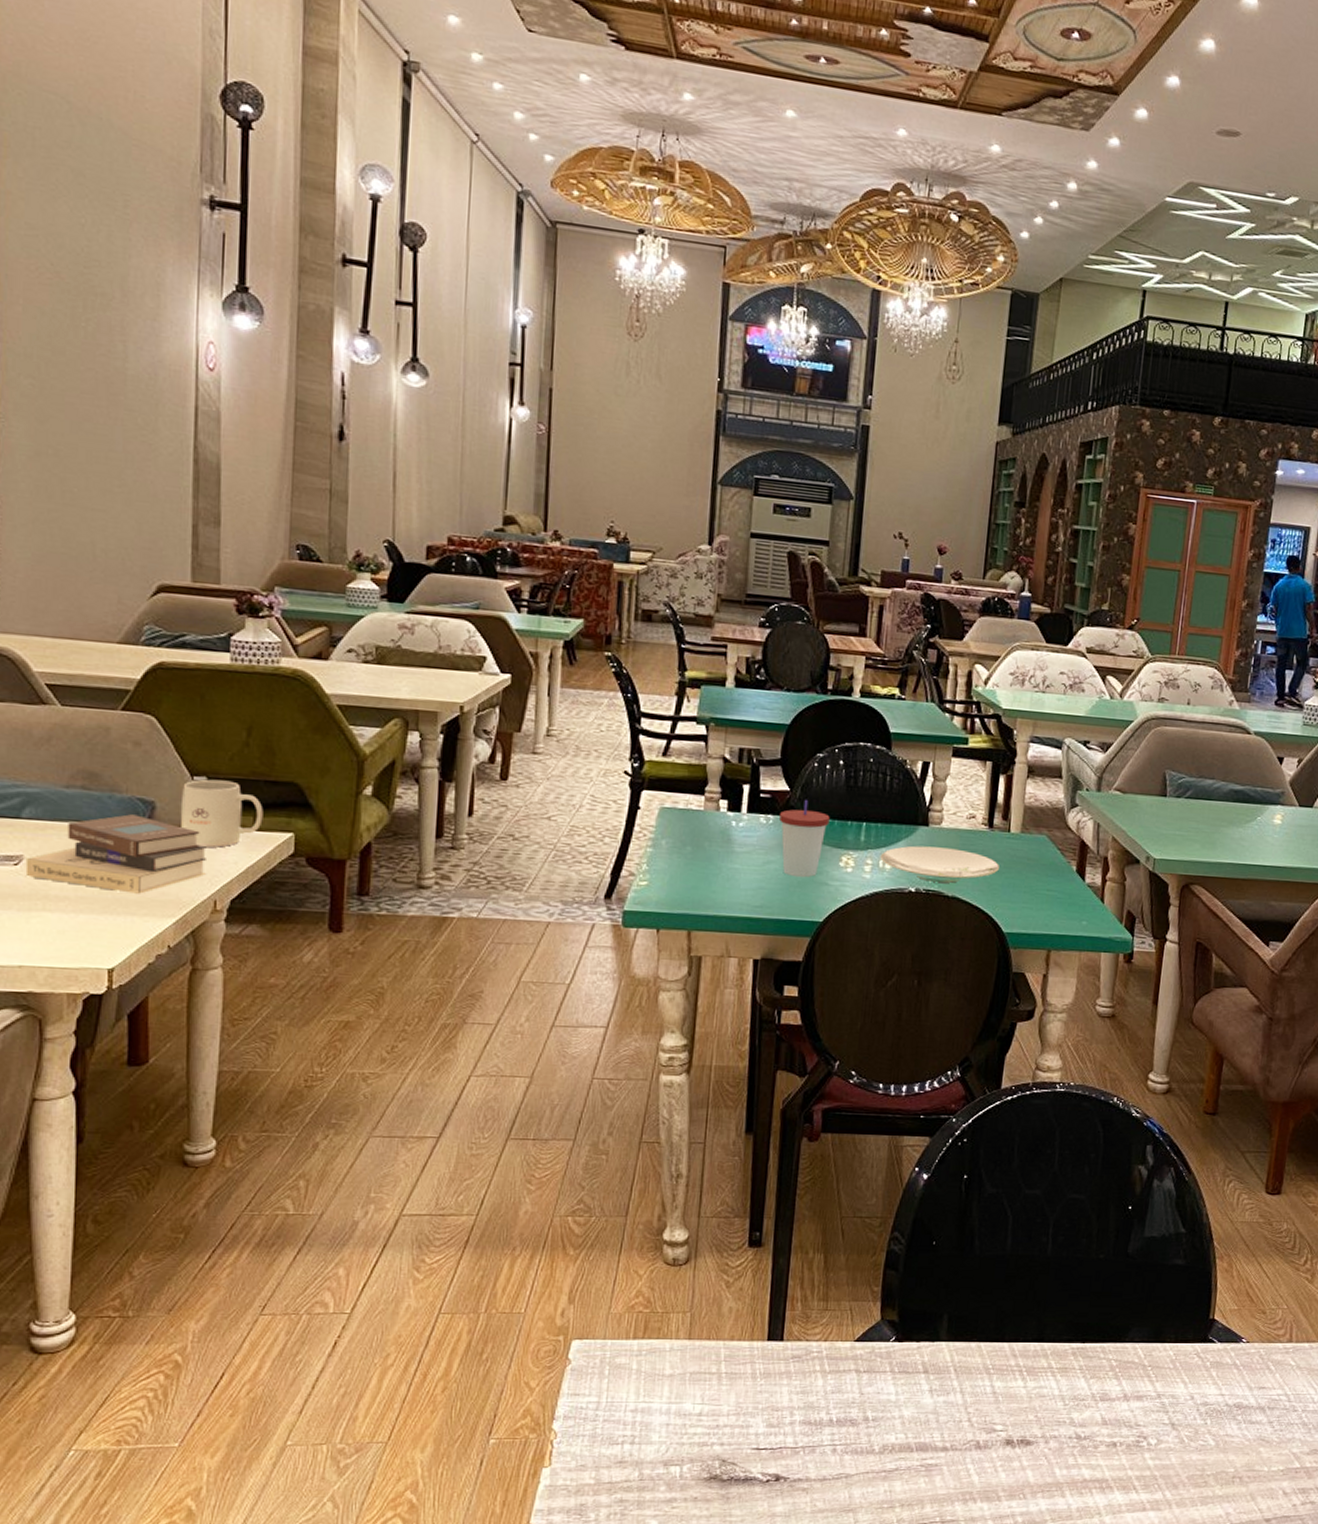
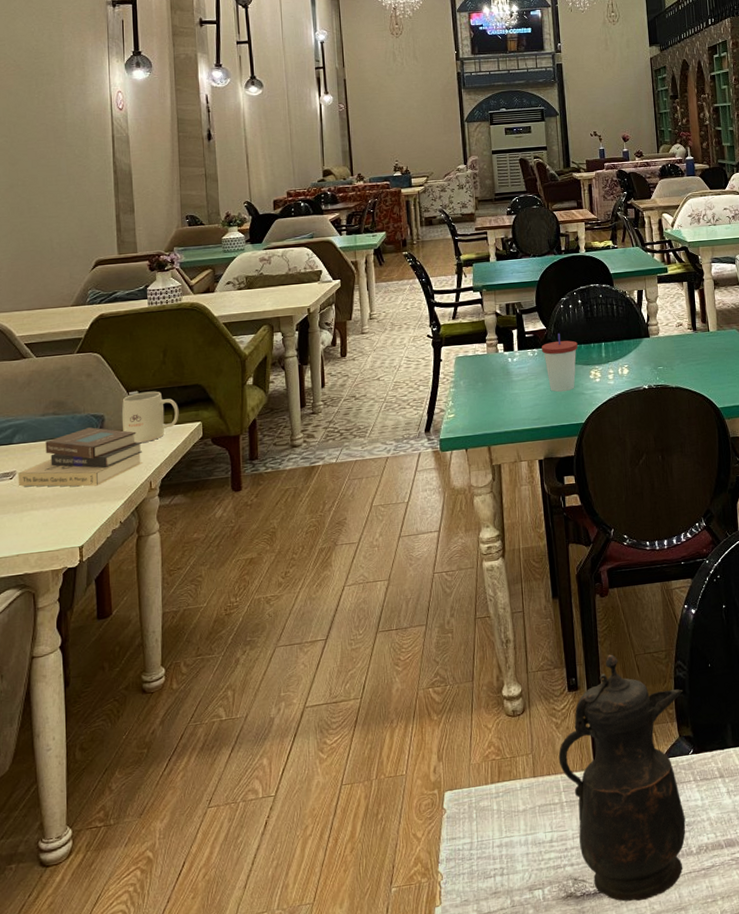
coffeepot: none [723,1211,895,1494] -> present [558,654,686,902]
plate: present [880,846,999,883] -> none [618,350,706,379]

